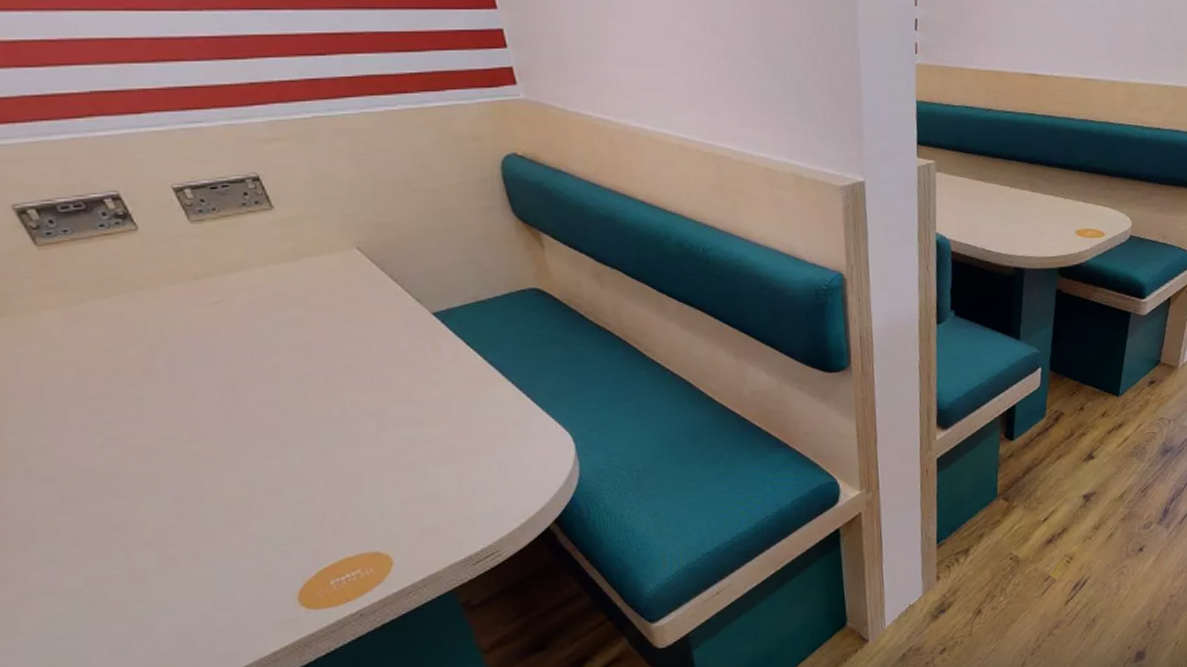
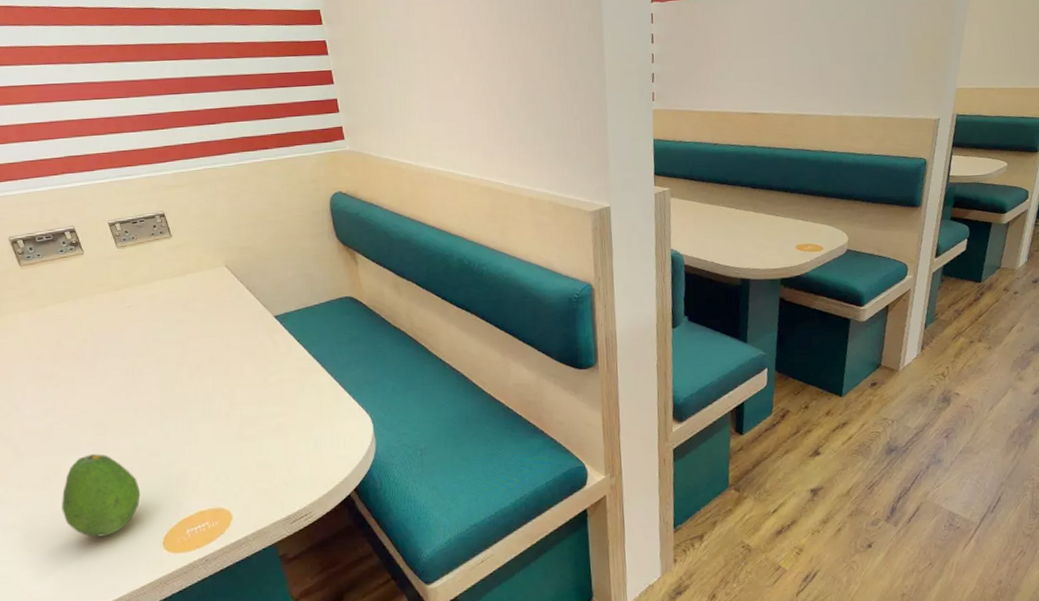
fruit: none [142,493,260,598] -> present [62,454,141,538]

